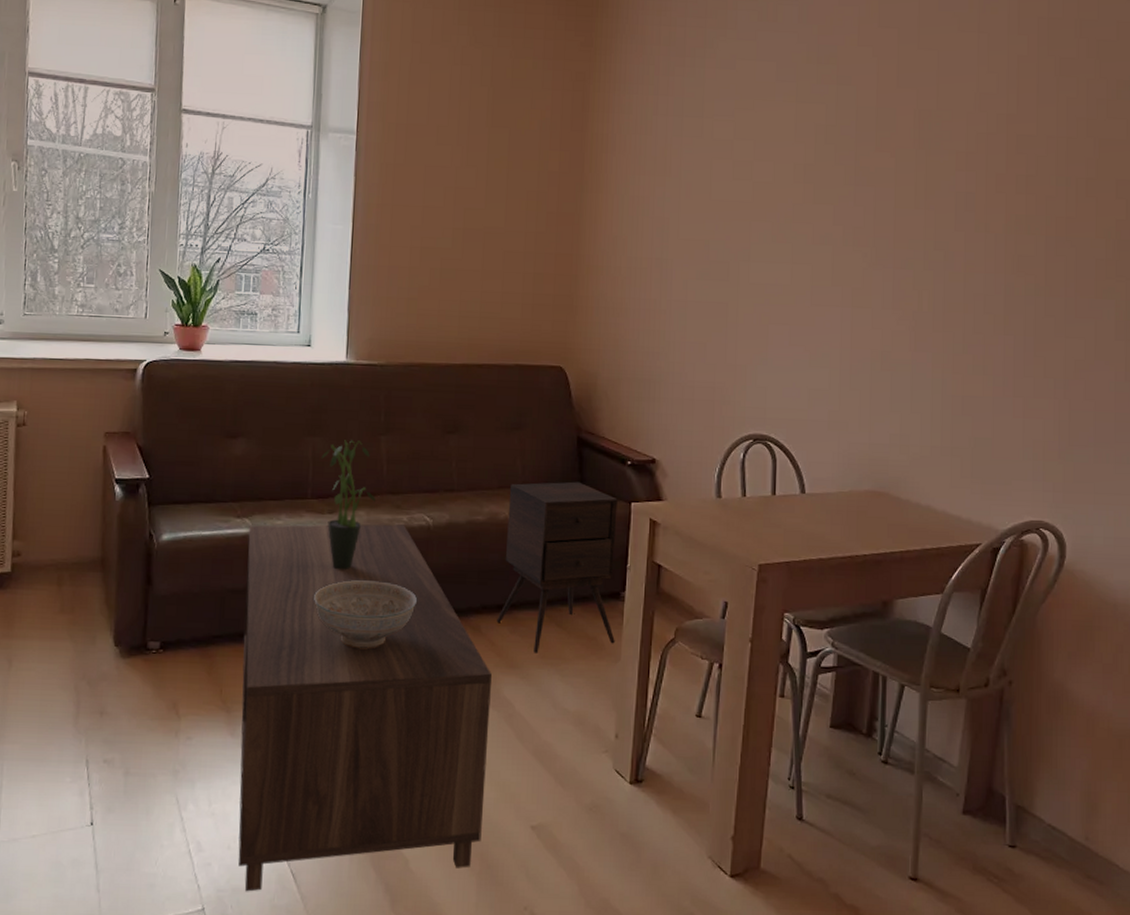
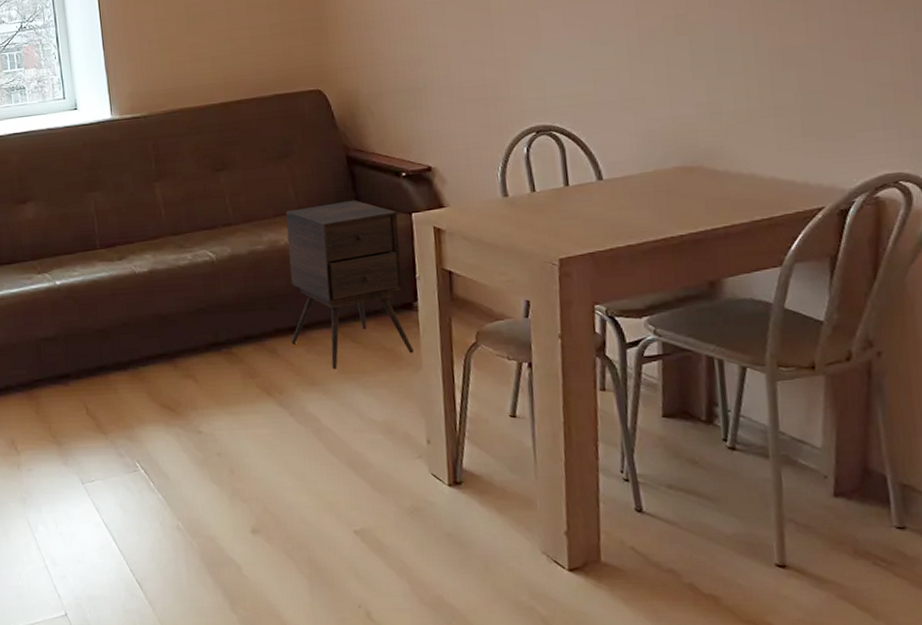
coffee table: present [238,524,492,892] -> none [49,262,307,599]
decorative bowl: present [313,579,418,648] -> none [116,316,213,379]
potted plant: present [321,440,376,570] -> none [103,190,159,311]

